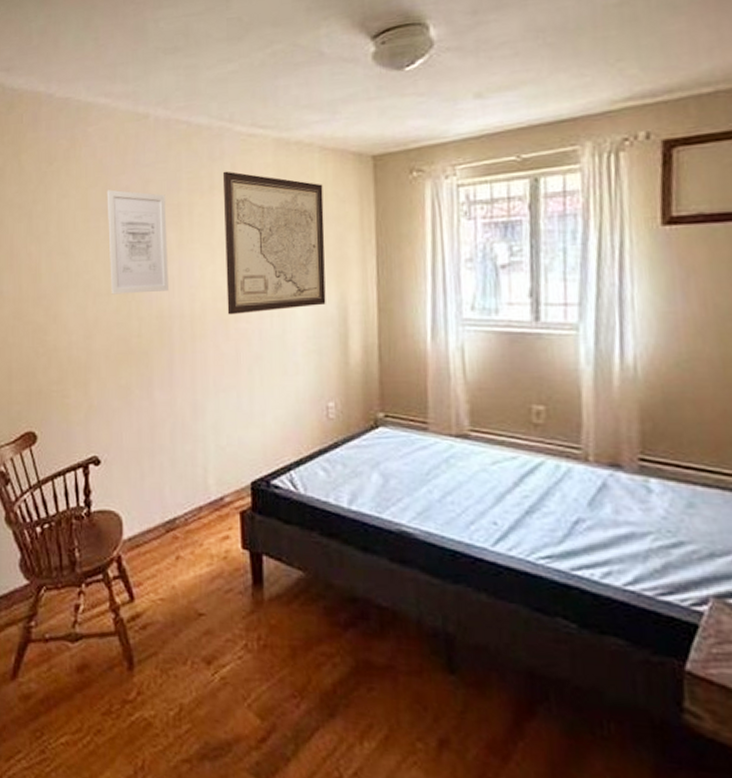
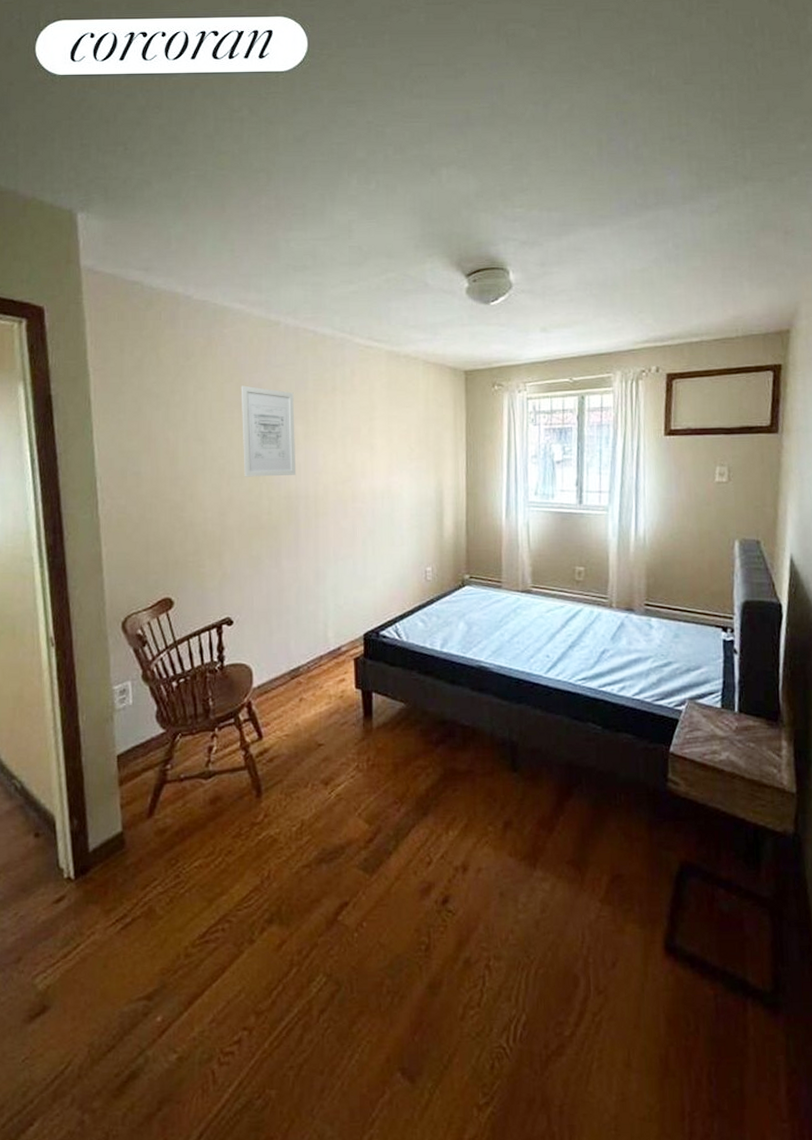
wall art: present [222,171,326,315] -> none [343,375,427,496]

